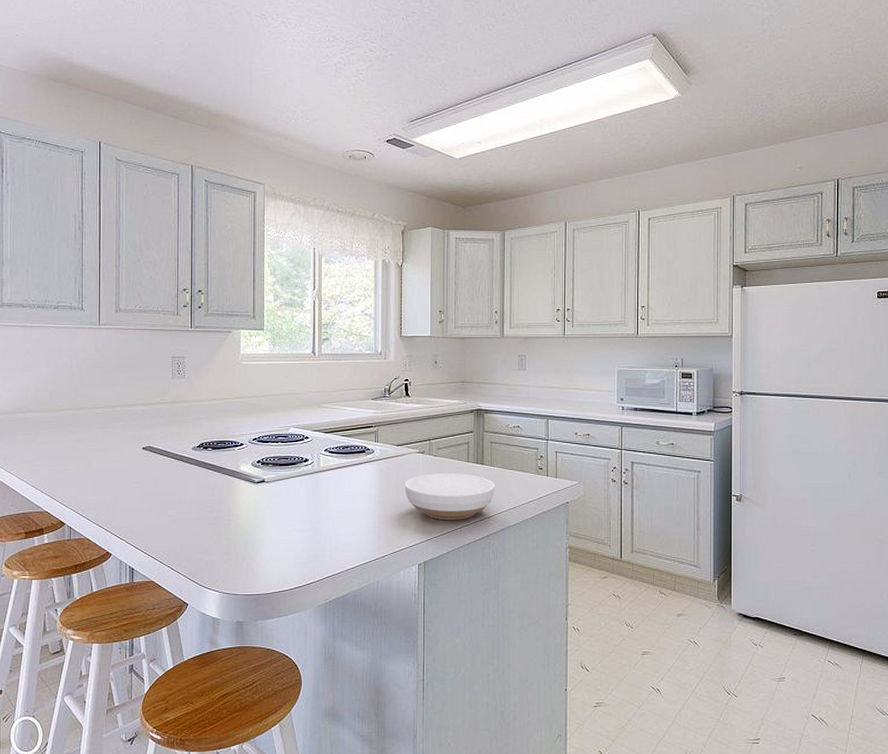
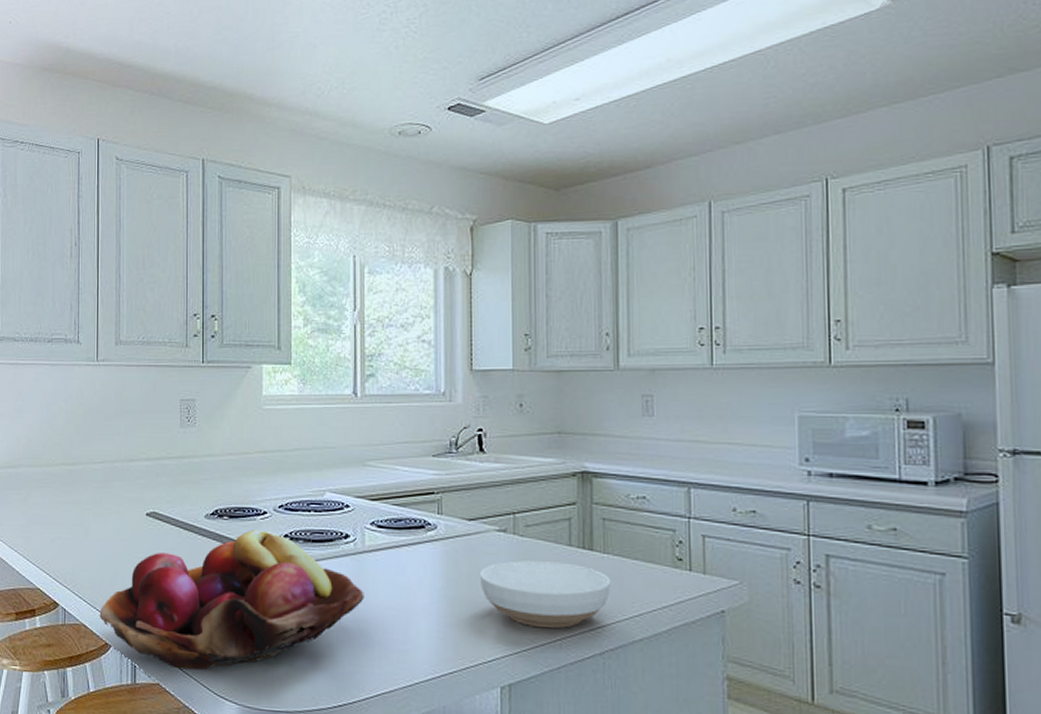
fruit basket: none [101,458,319,569] -> present [99,530,364,670]

